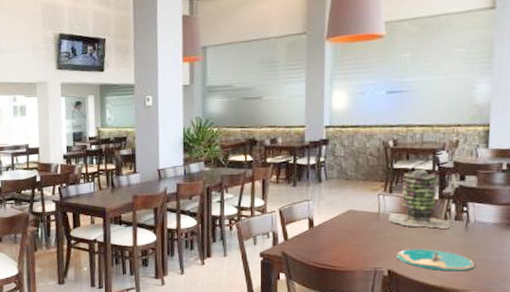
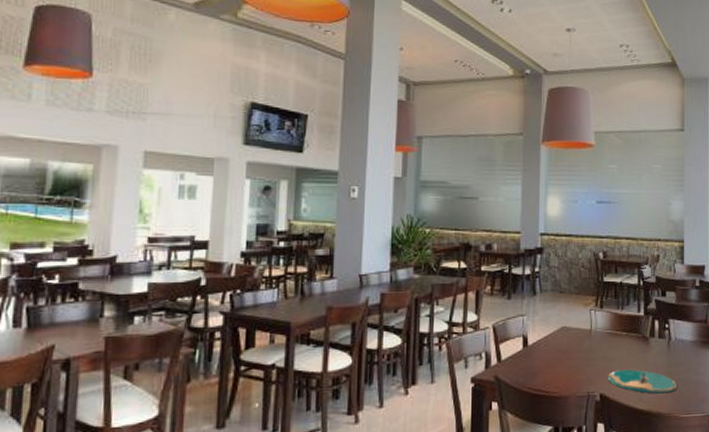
succulent plant: present [388,168,460,228] -> none [599,283,662,347]

